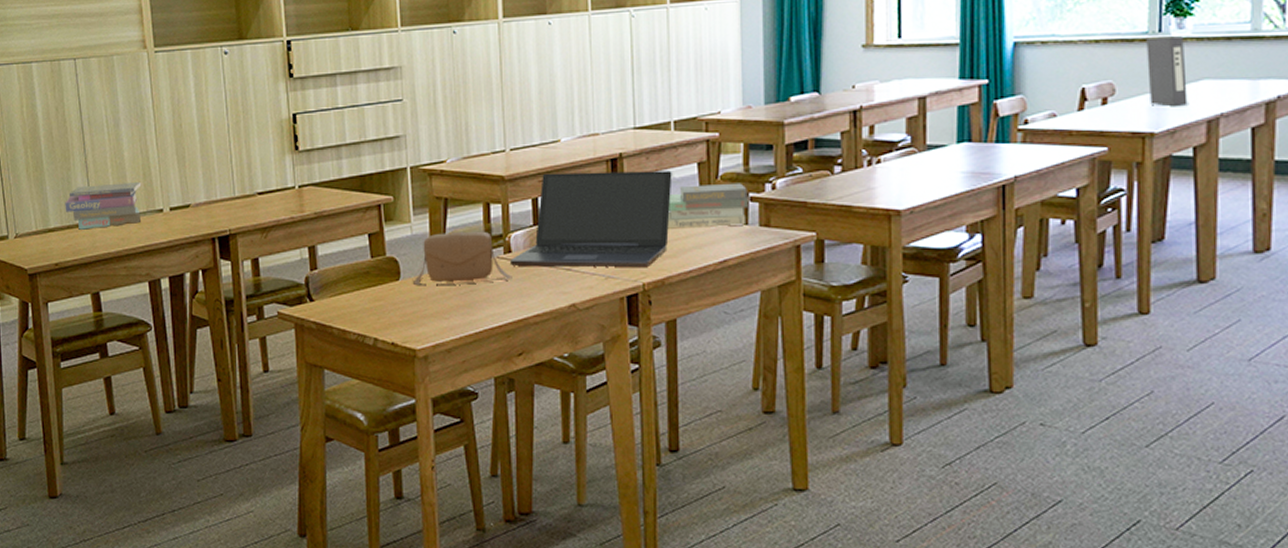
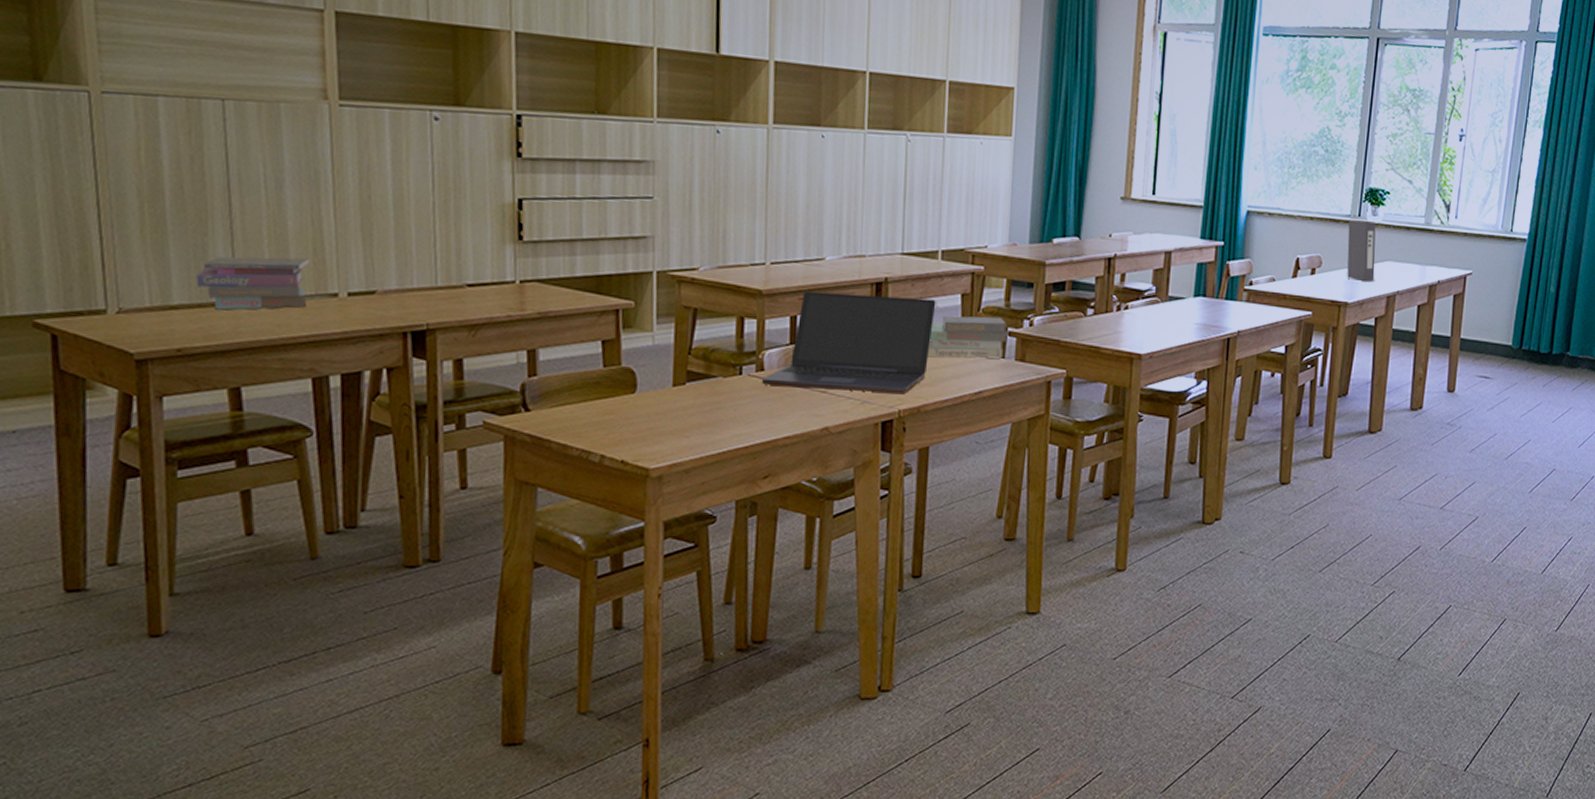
saddlebag: present [412,231,512,286] -> none [650,344,763,402]

